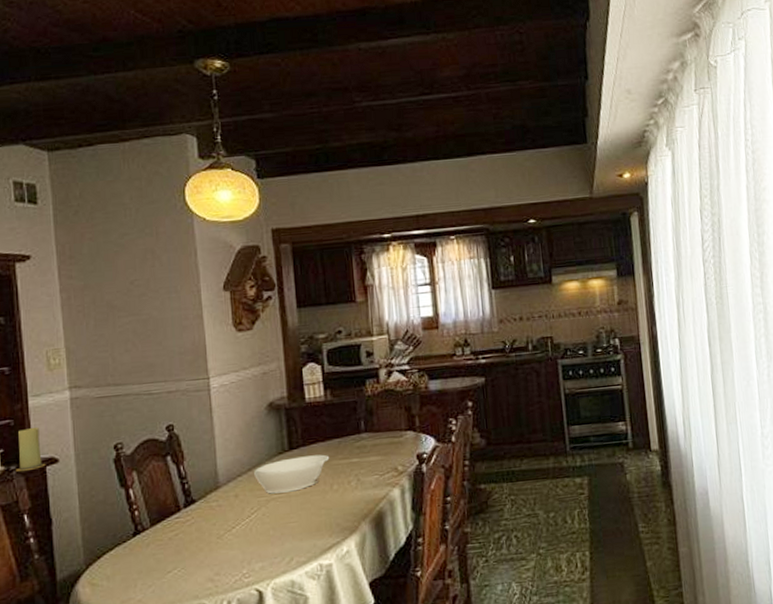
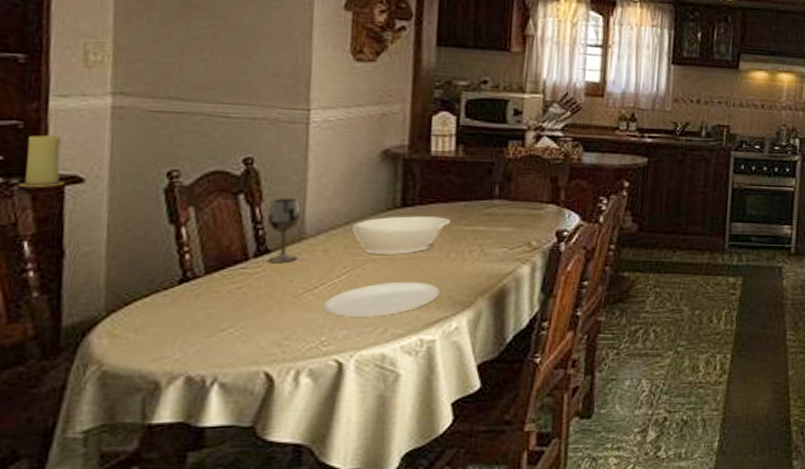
wine glass: none [189,453,216,512] -> present [267,197,301,264]
plate: none [241,513,329,551] -> present [324,281,440,317]

